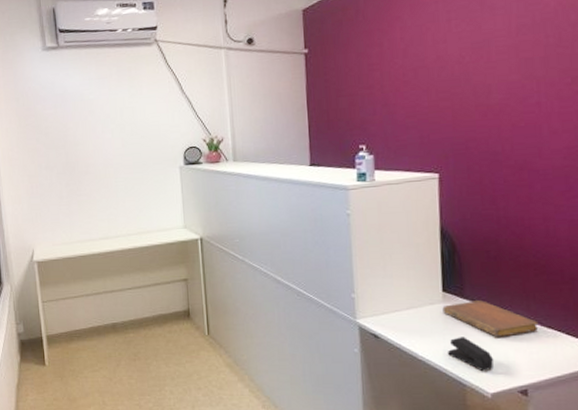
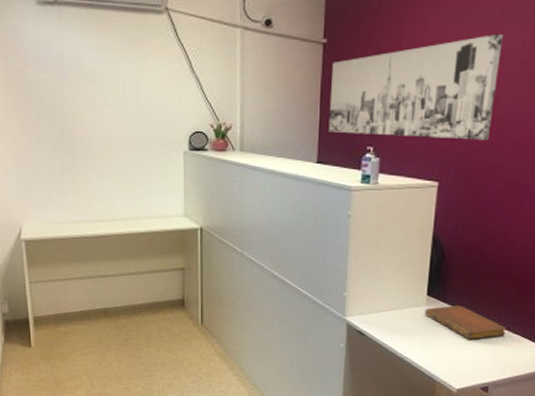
wall art: none [315,24,487,135] -> present [328,34,503,140]
stapler: present [447,337,494,372] -> none [423,337,464,370]

